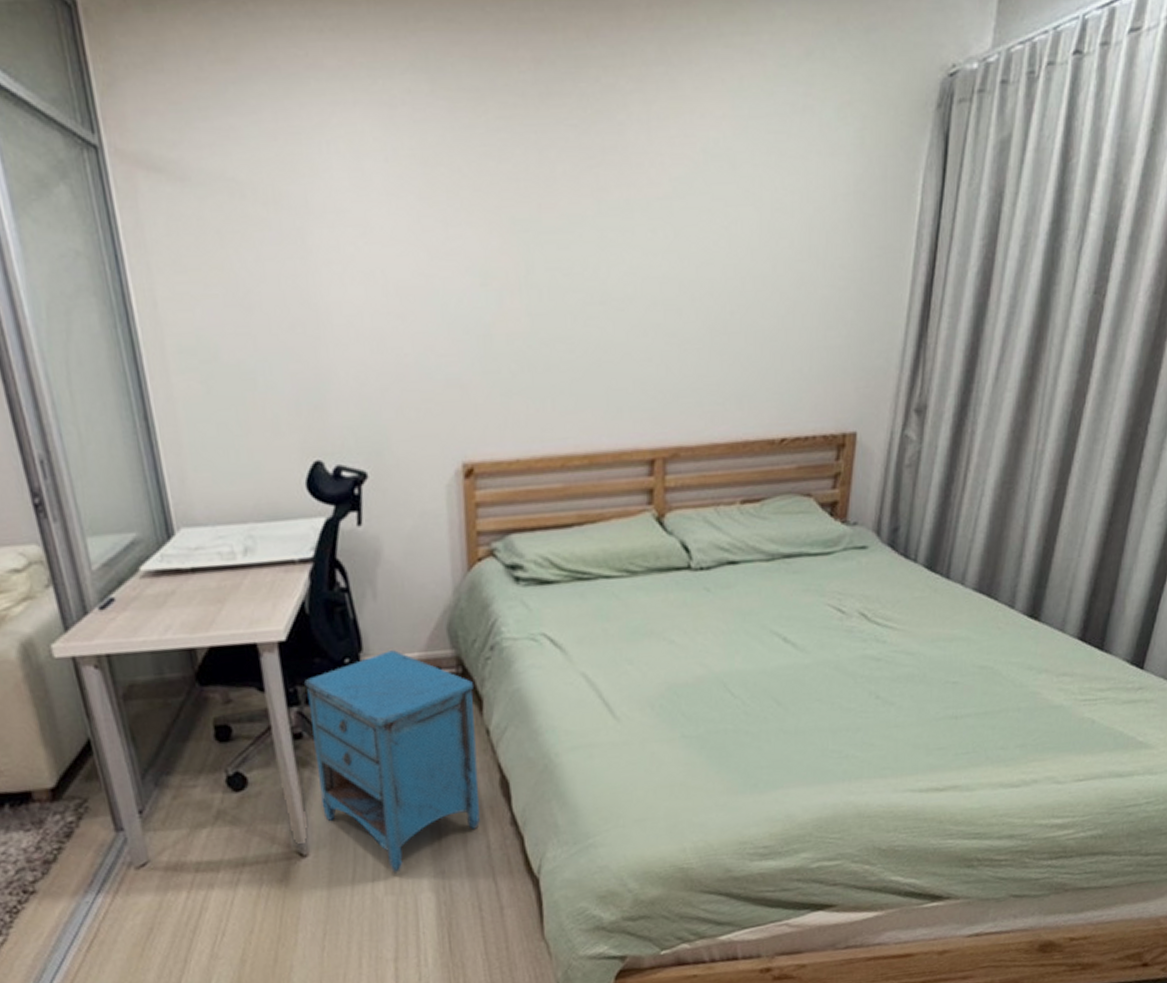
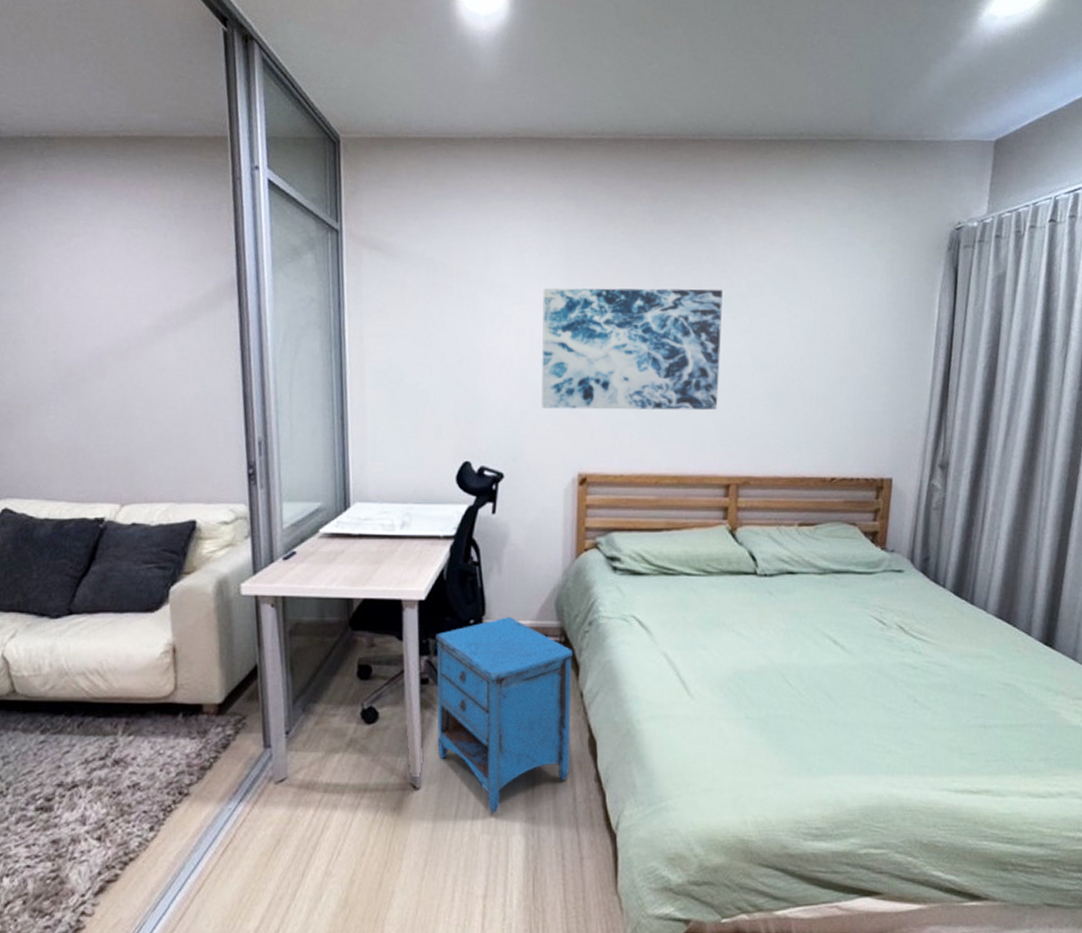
wall art: none [394,191,638,381] -> present [542,288,723,411]

